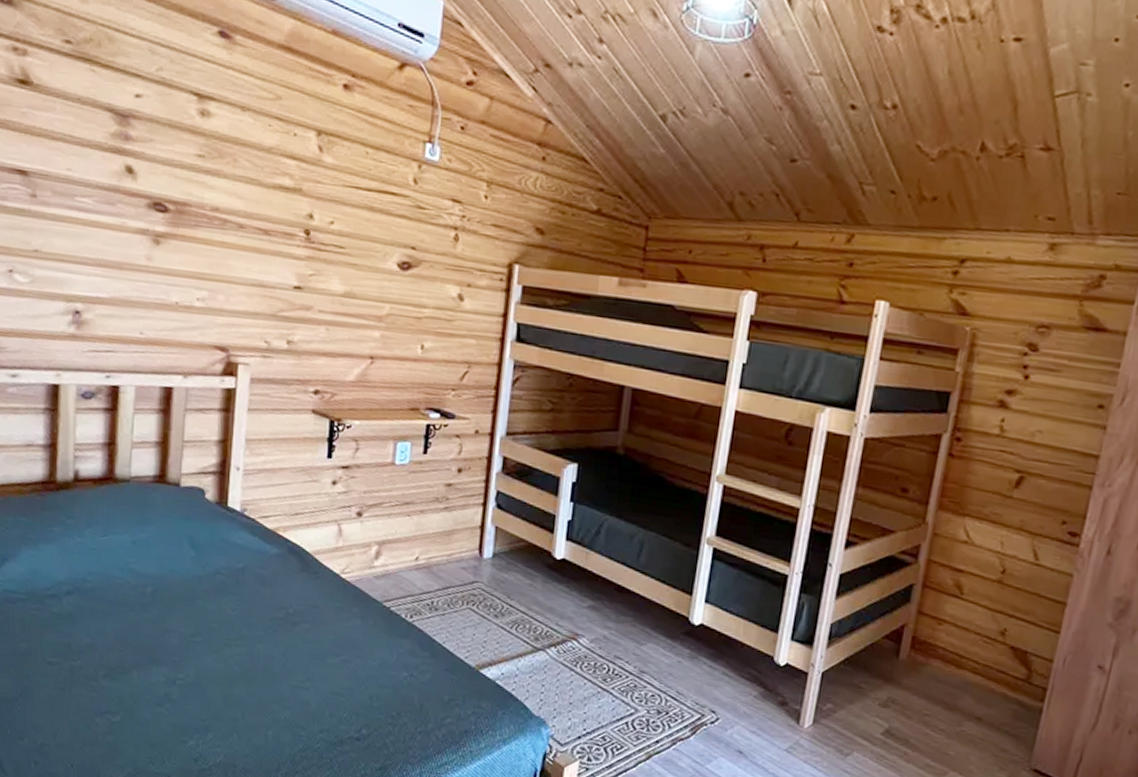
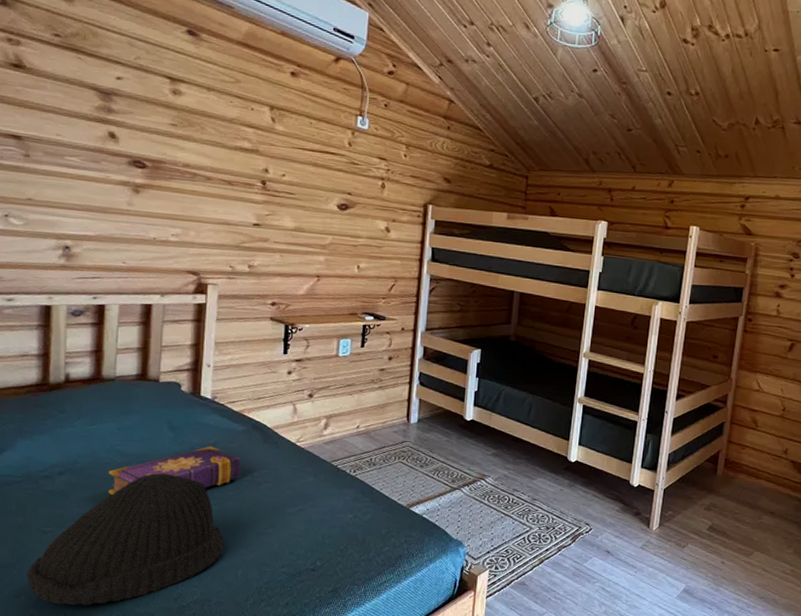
hat: none [31,601,253,757] -> present [27,473,225,606]
book: none [121,571,274,625] -> present [108,446,241,496]

